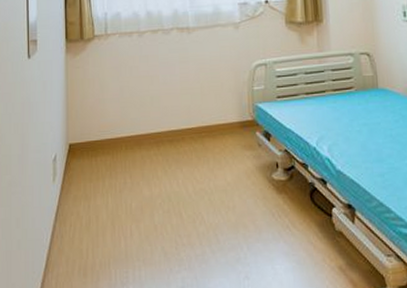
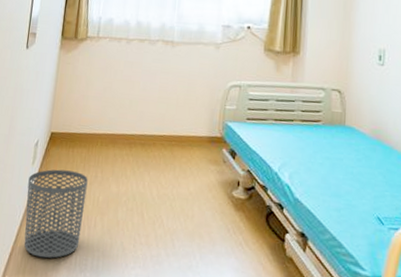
waste bin: none [51,181,117,279] -> present [24,169,88,259]

